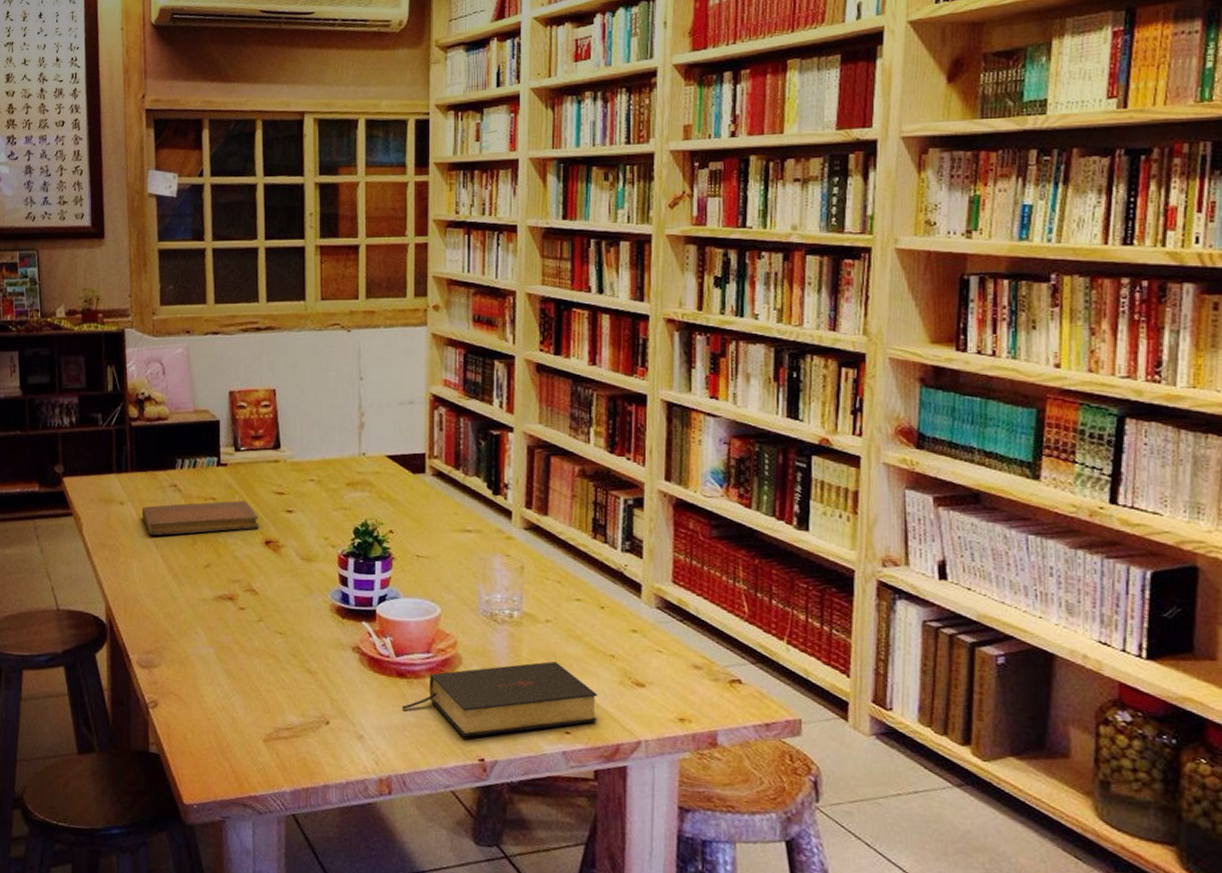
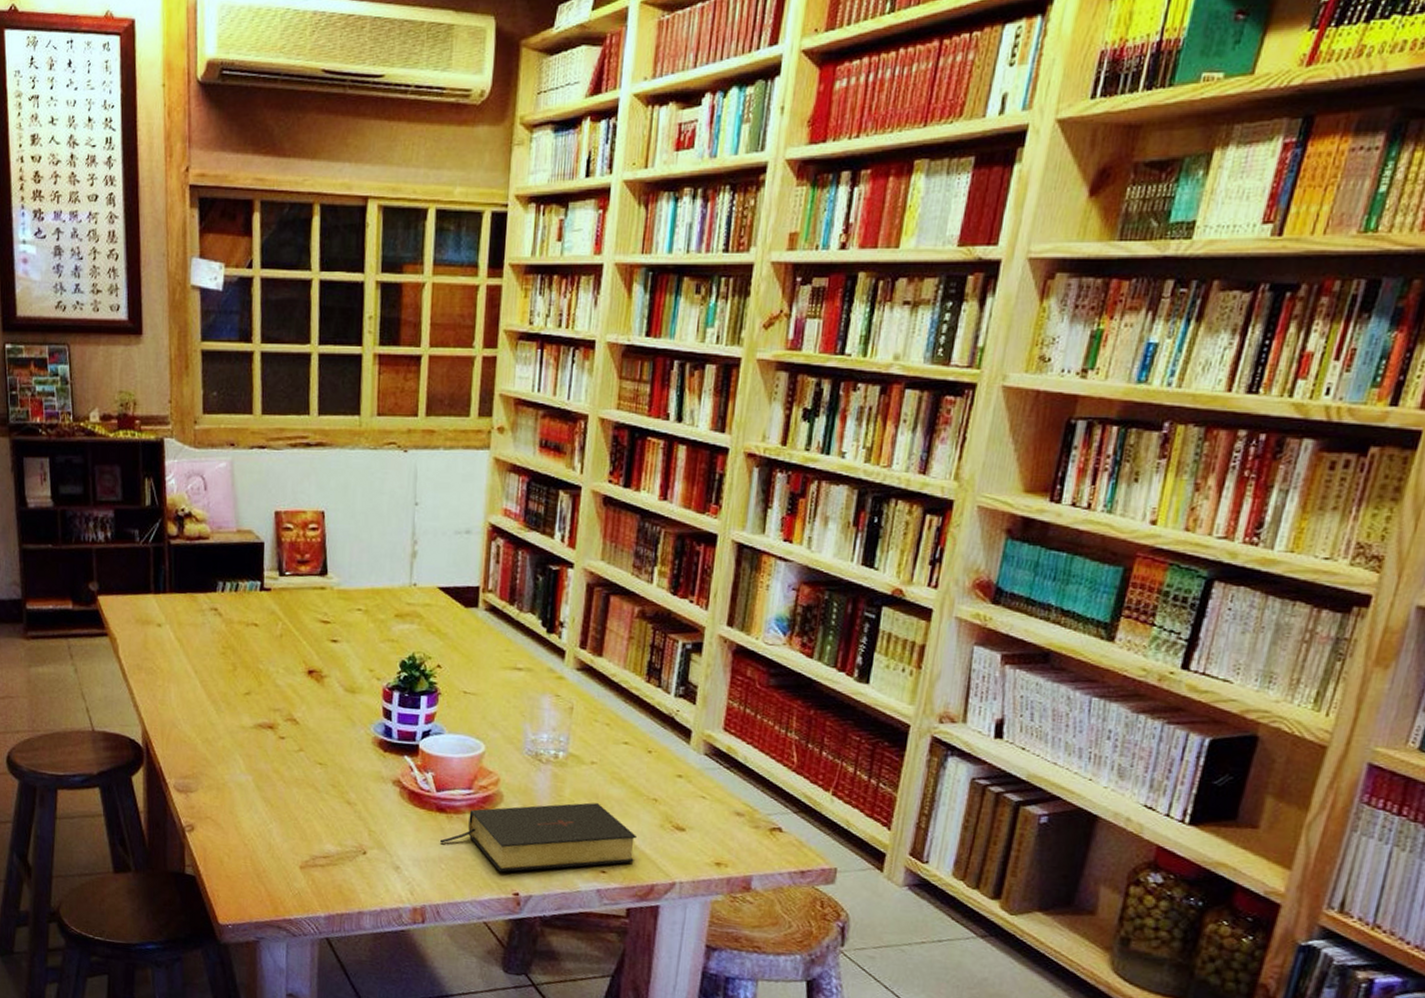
notebook: present [141,500,259,535] -> none [180,627,303,660]

